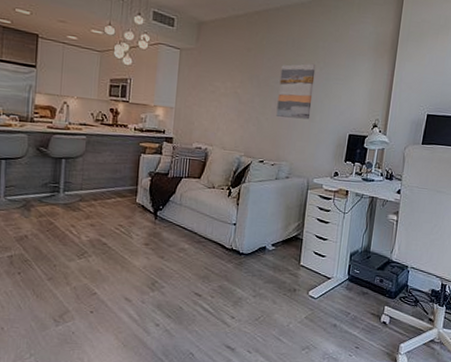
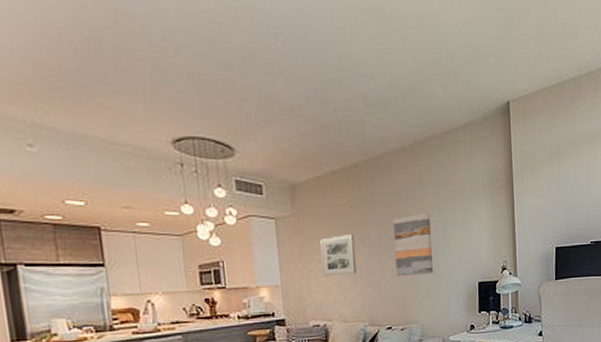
wall art: none [212,72,245,108] -> present [320,234,357,277]

